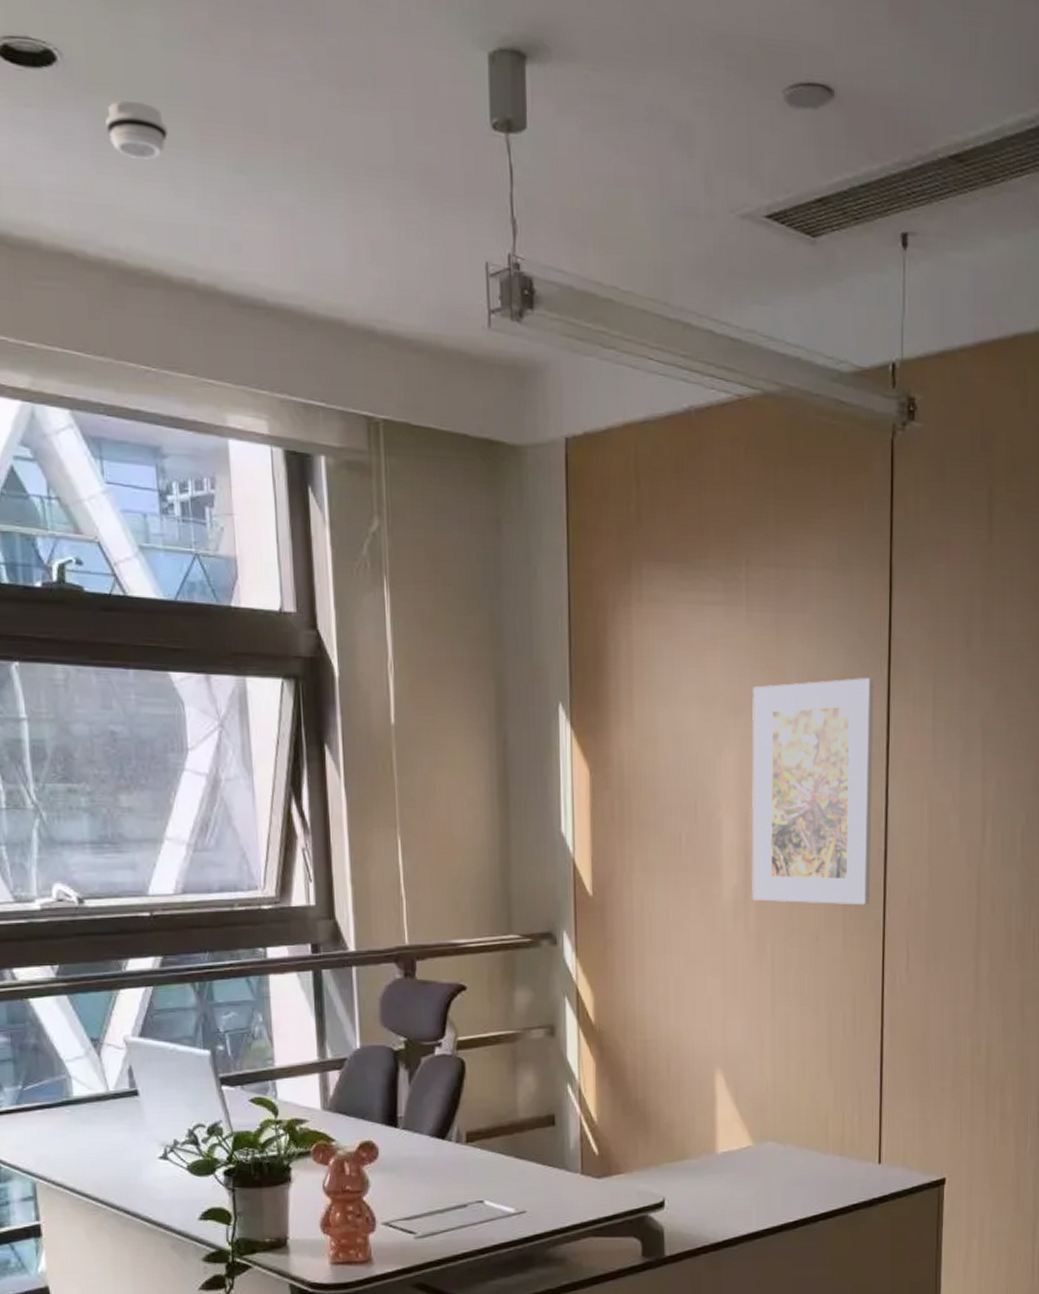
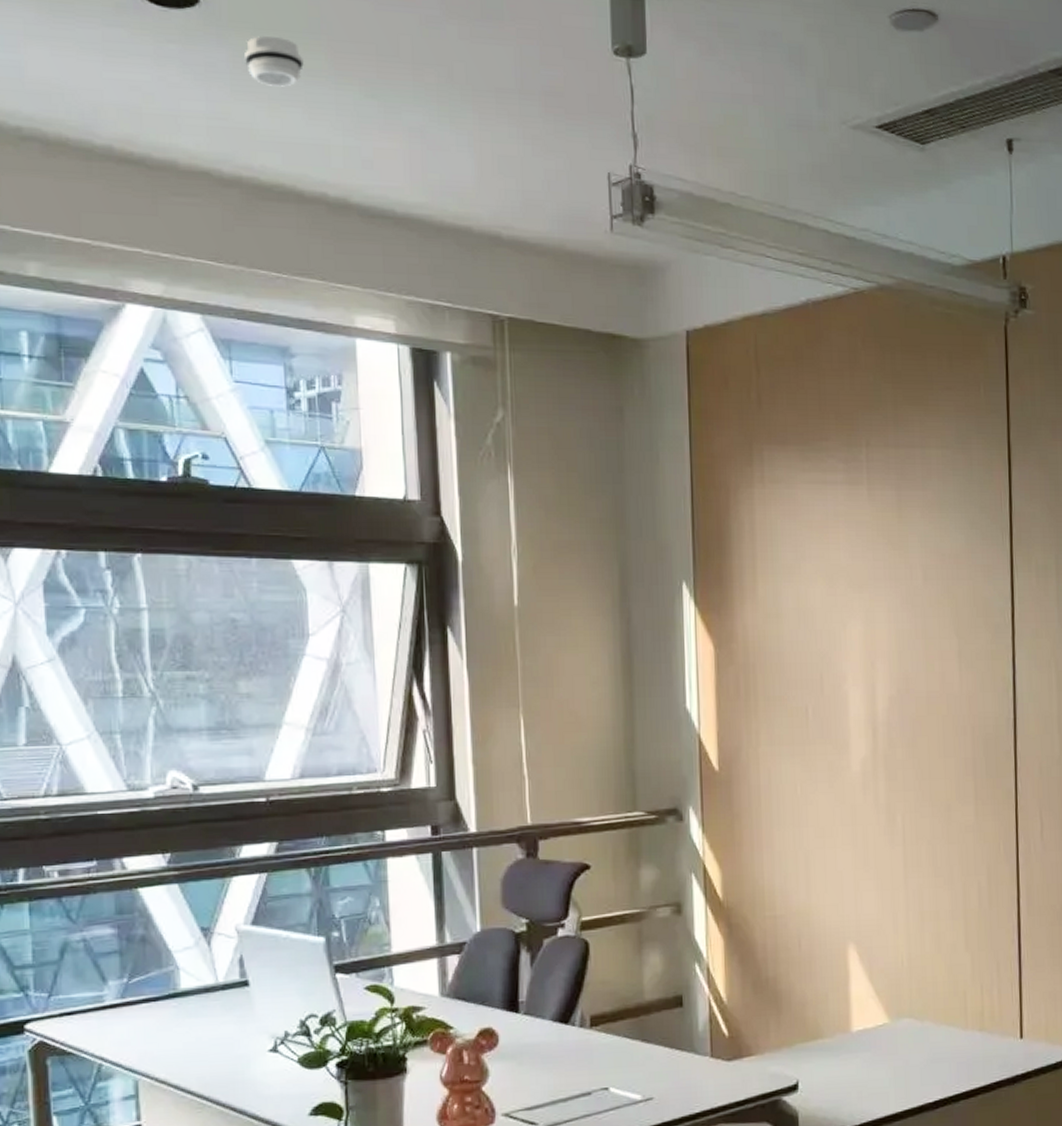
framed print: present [751,678,874,906] -> none [875,551,1001,774]

